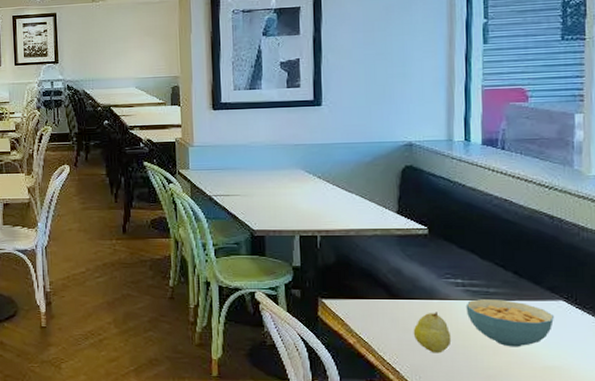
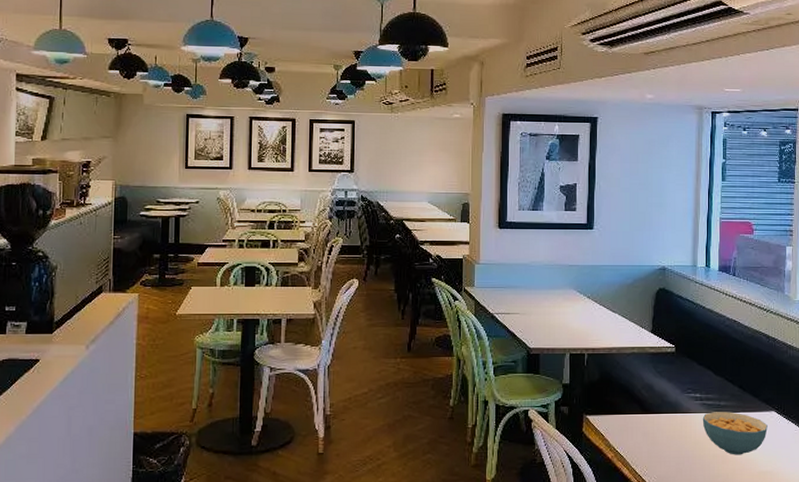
fruit: present [413,312,452,353] -> none [660,425,691,464]

